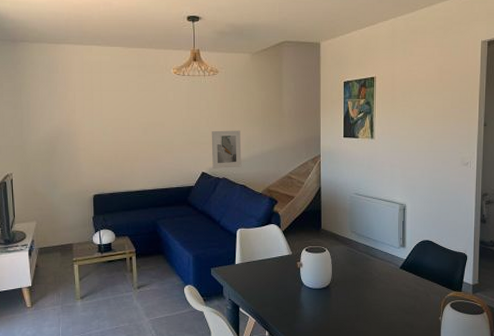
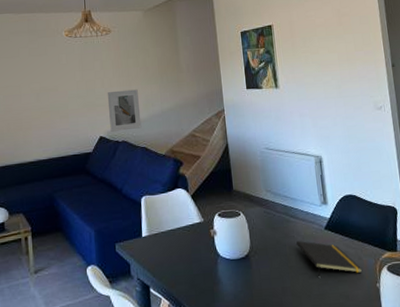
notepad: none [373,276,429,308] -> present [296,240,363,276]

